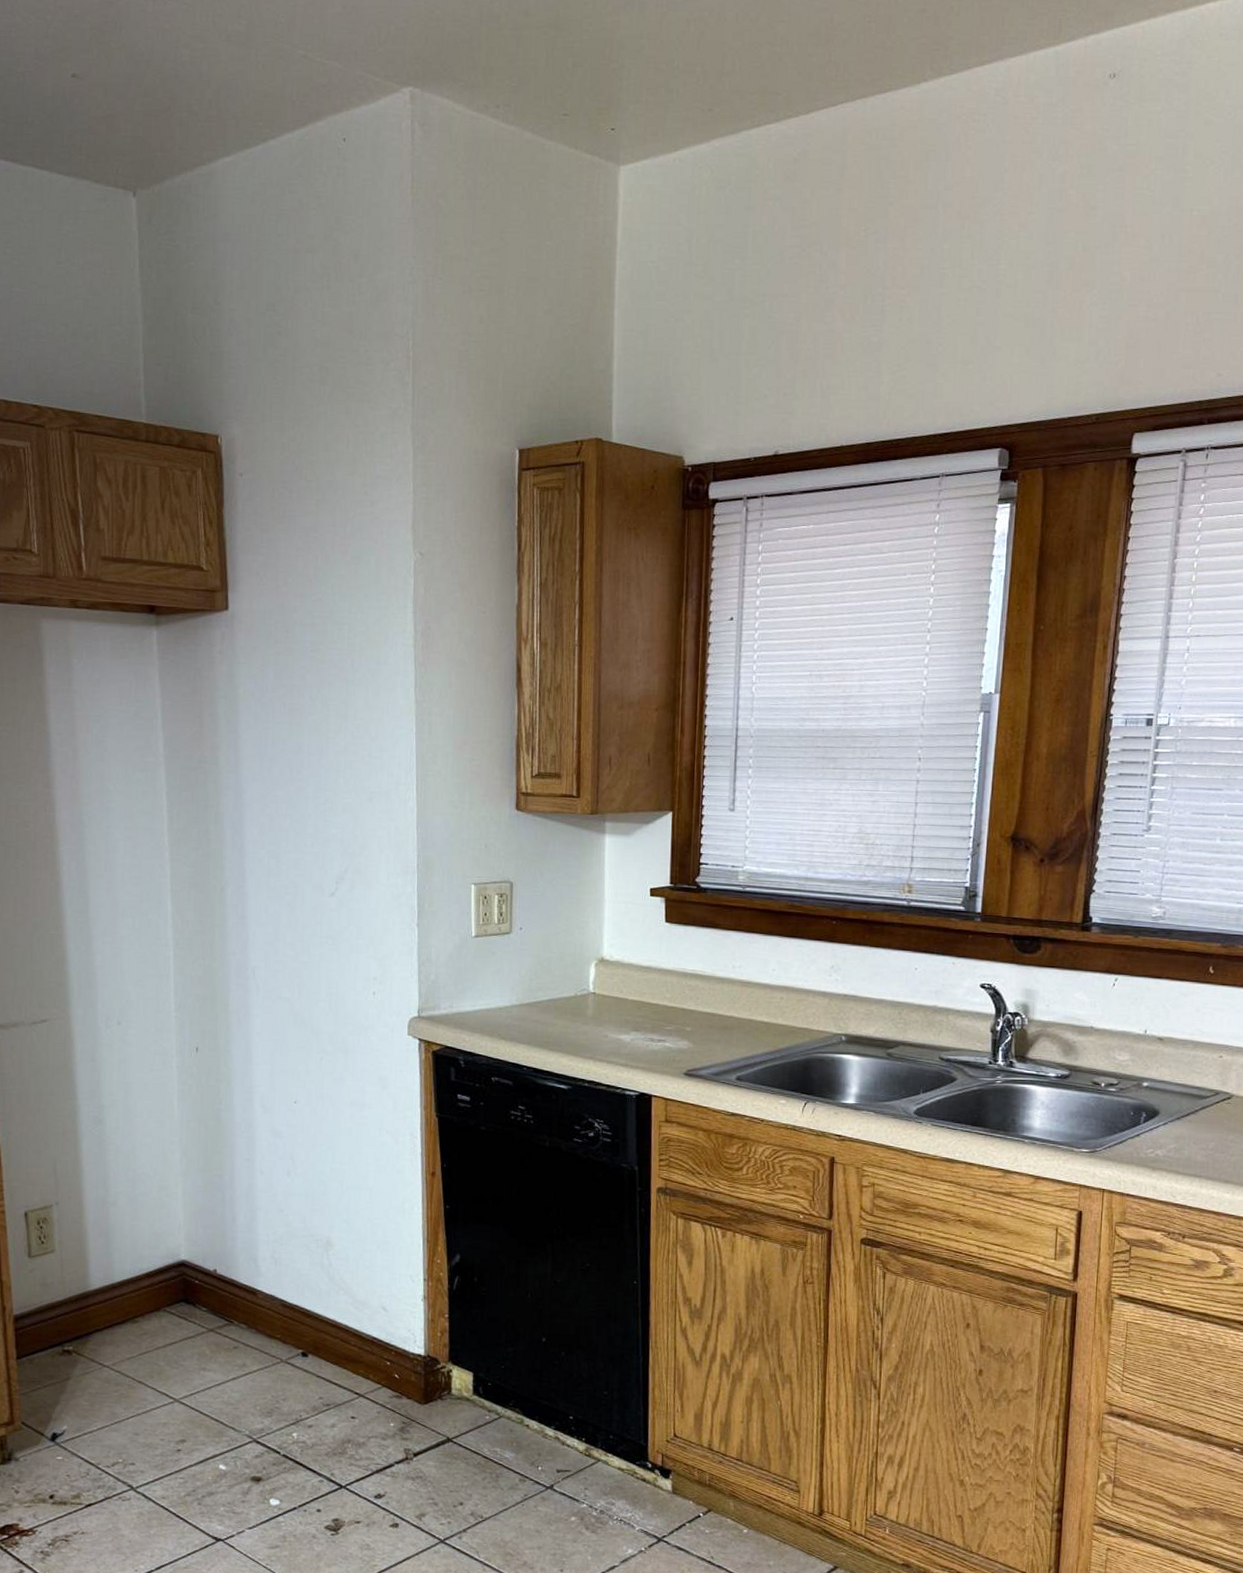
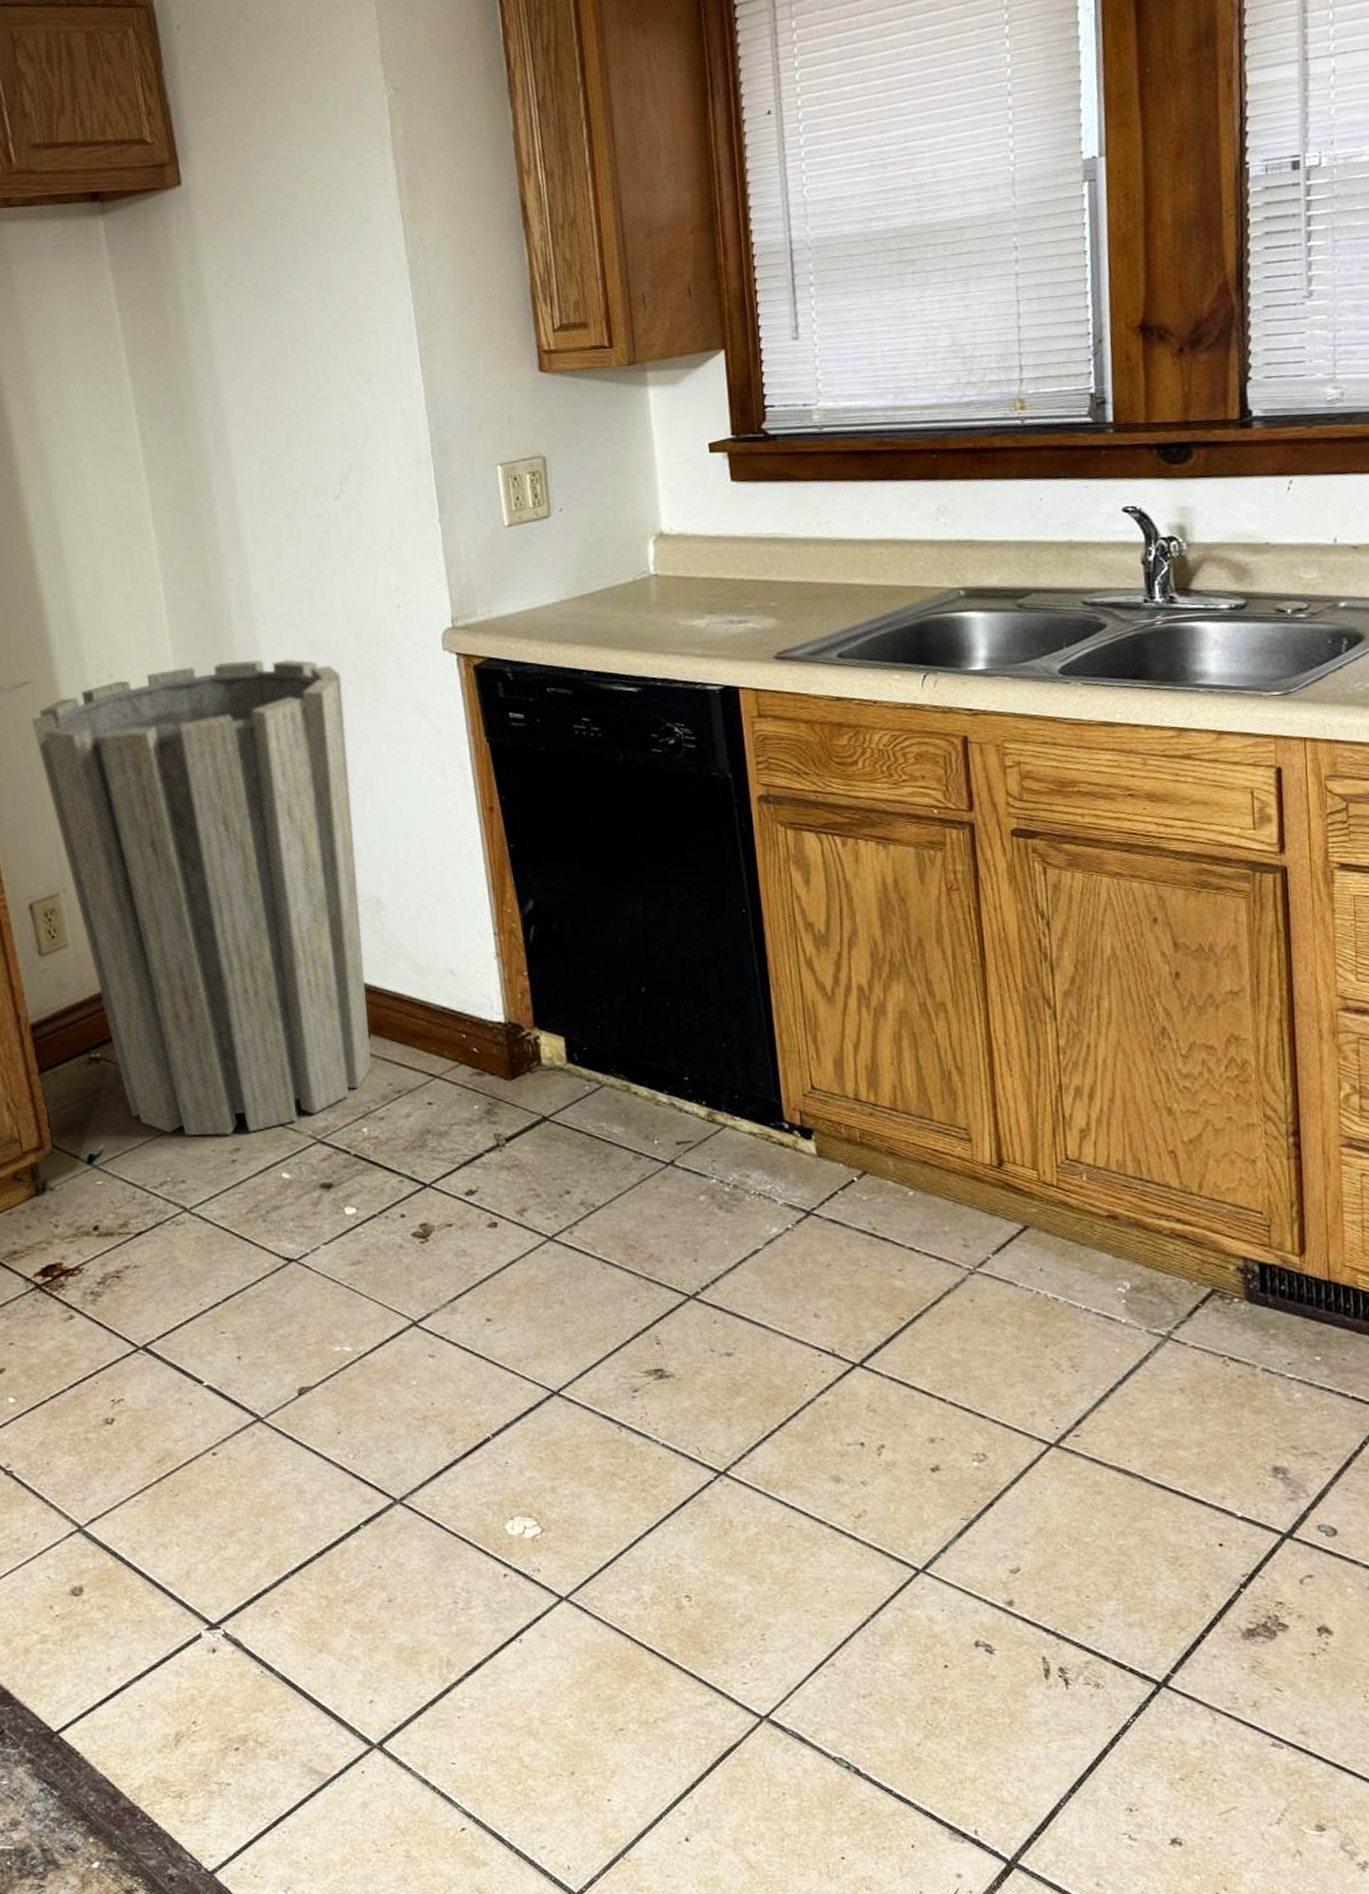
trash can: none [45,1023,318,1429] -> present [32,659,371,1136]

